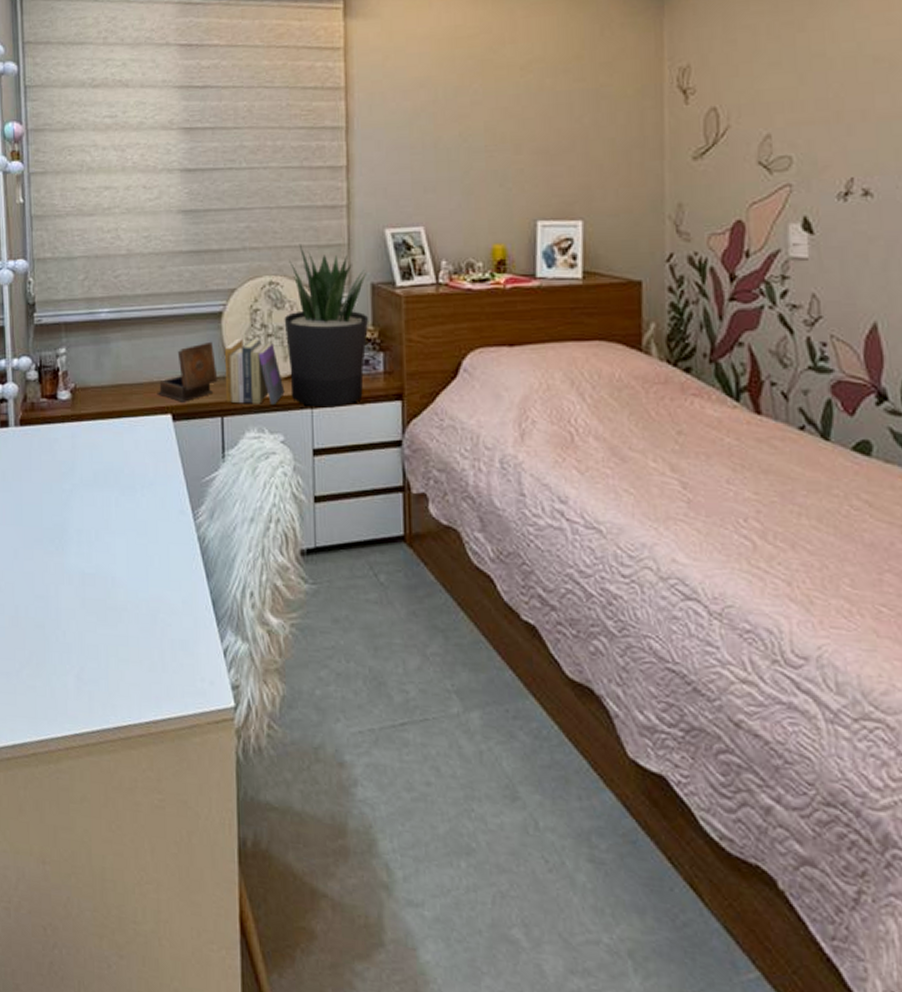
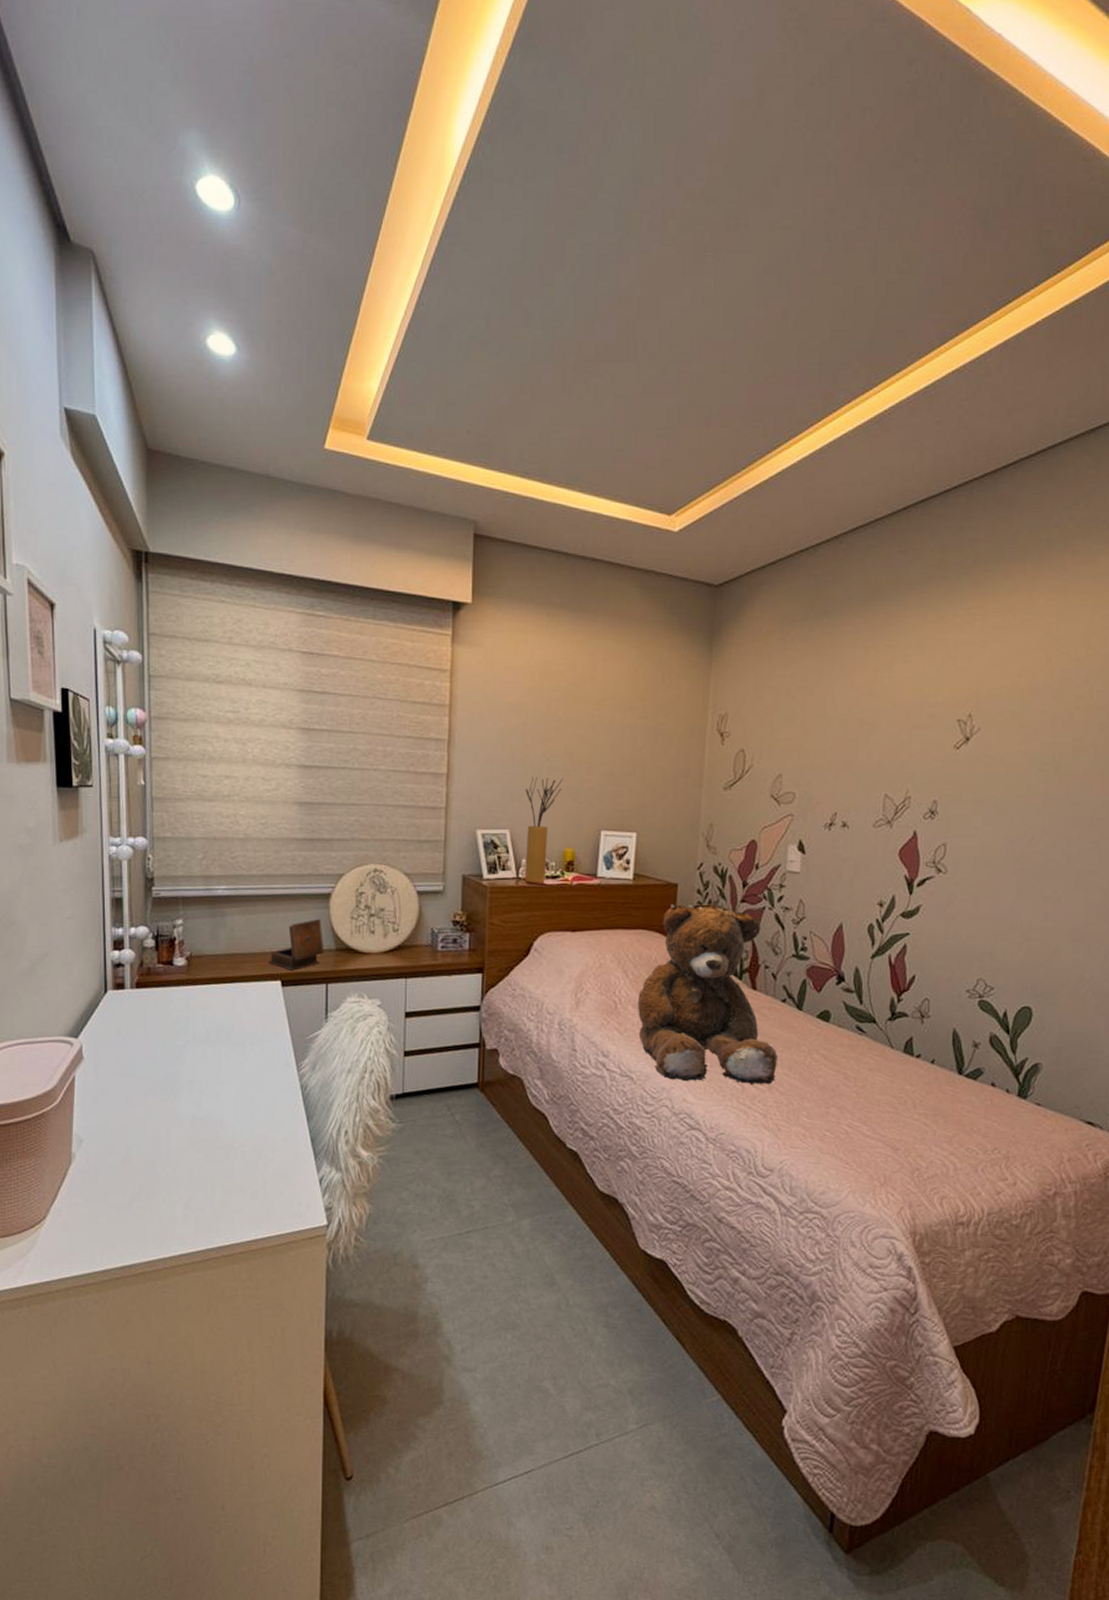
books: present [225,338,285,404] -> none [330,916,383,974]
planter: present [284,243,369,408] -> none [385,838,460,978]
vase: none [440,161,485,292] -> present [525,776,563,886]
teddy bear: none [599,303,801,541] -> present [637,903,777,1085]

